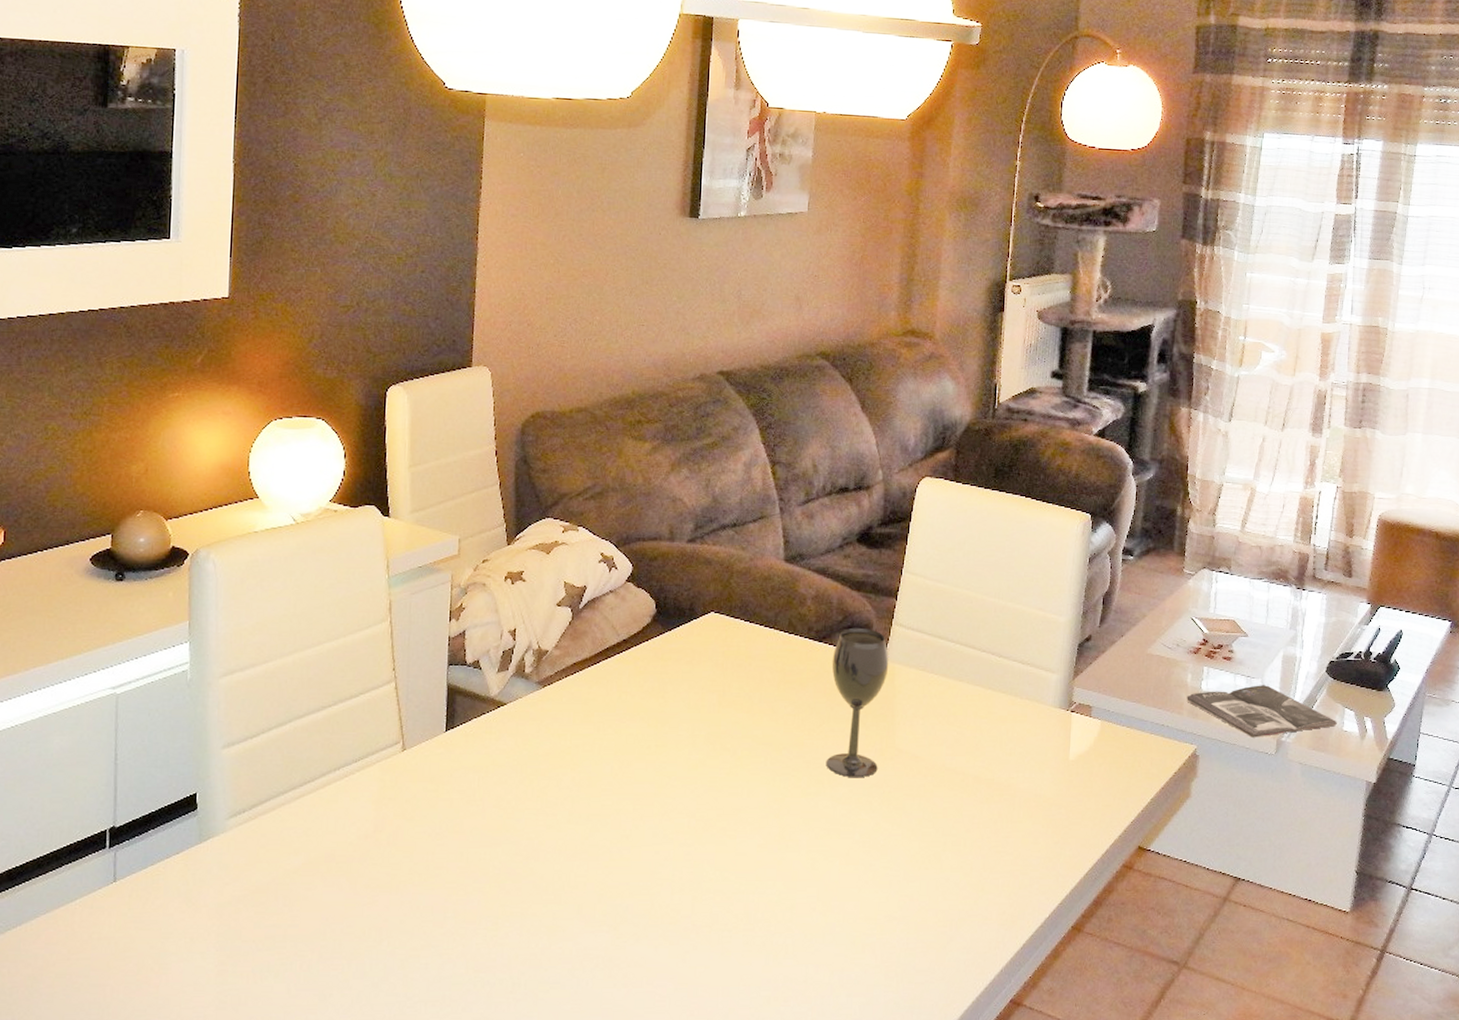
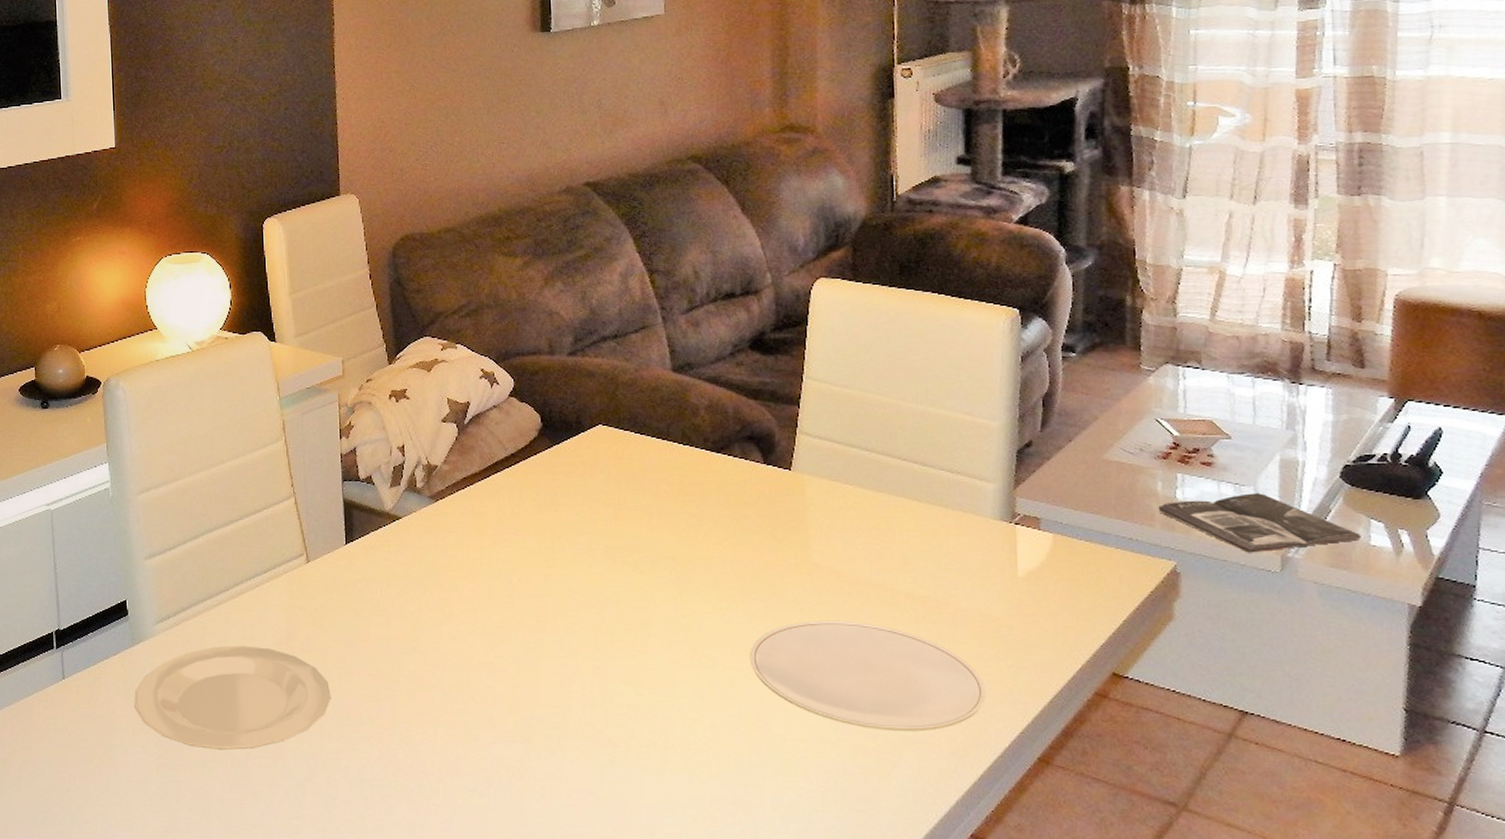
plate: none [196,840,416,953] -> present [134,645,331,751]
wine glass: present [826,627,889,778] -> none [733,437,797,594]
plate: none [832,803,1034,906] -> present [750,620,986,731]

